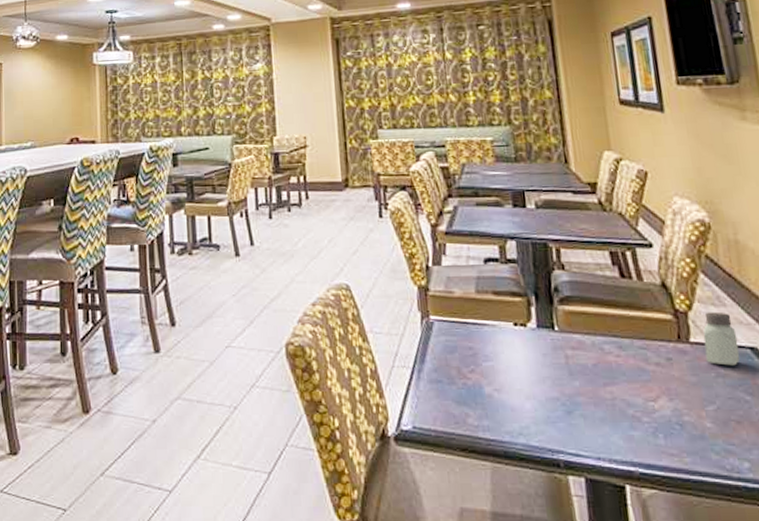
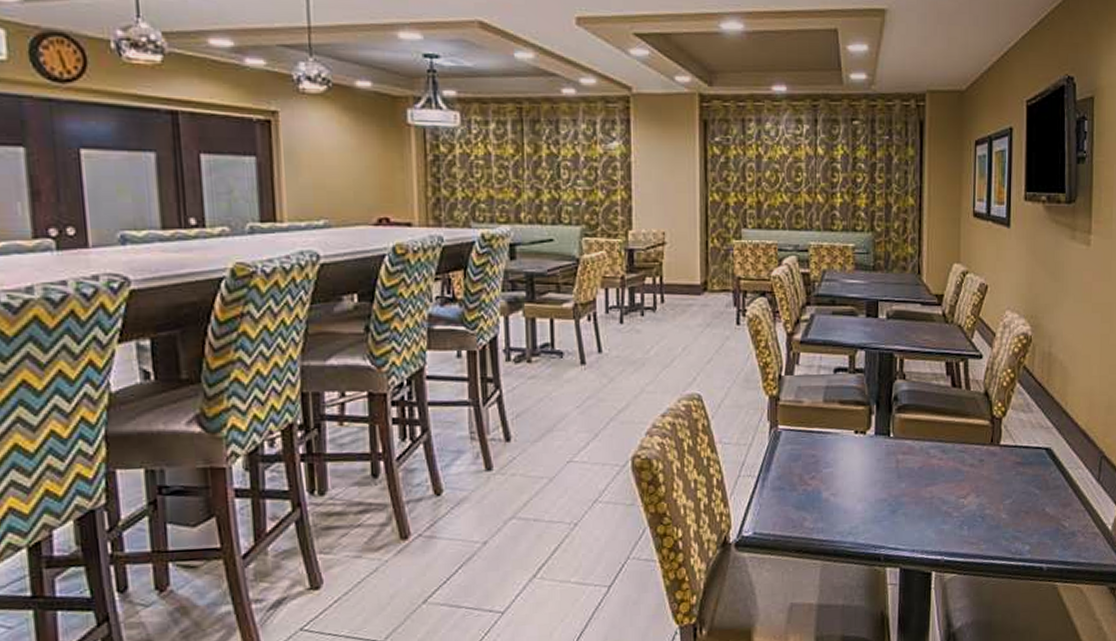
saltshaker: present [703,311,740,366] -> none [1011,417,1037,465]

